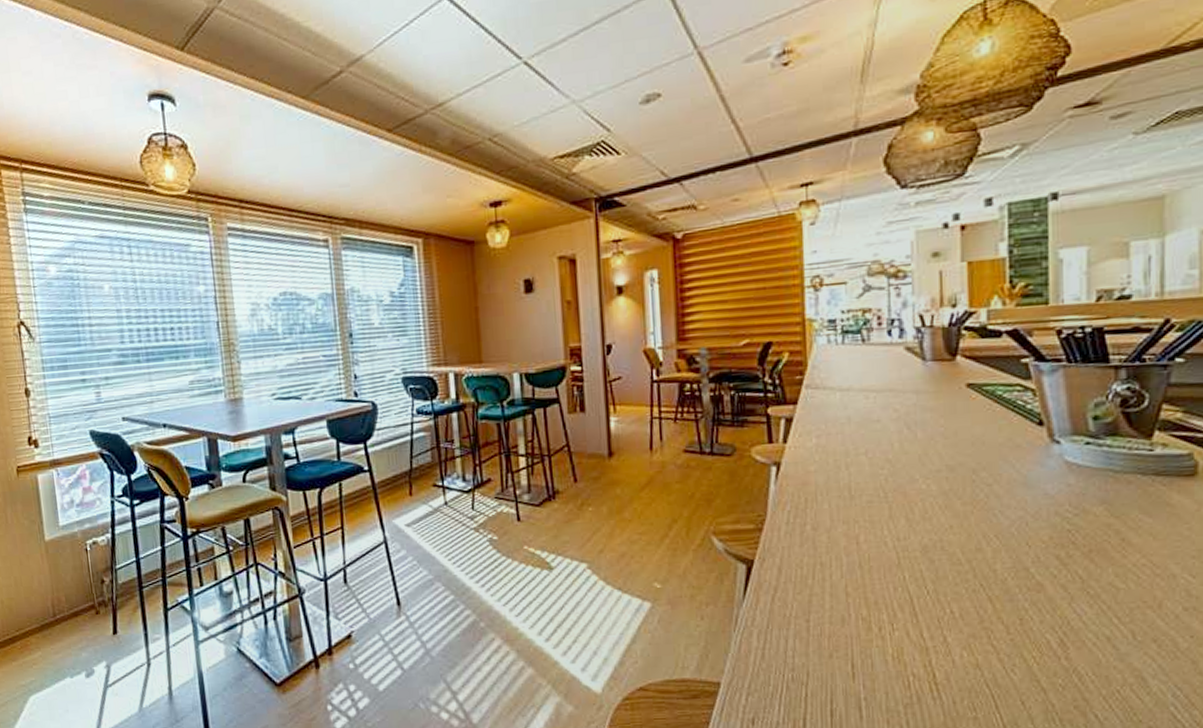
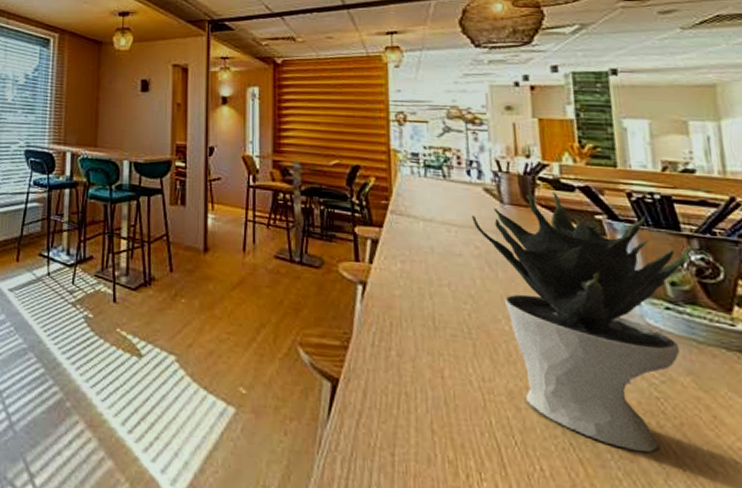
potted plant: none [892,340,1118,582] -> present [472,192,692,452]

